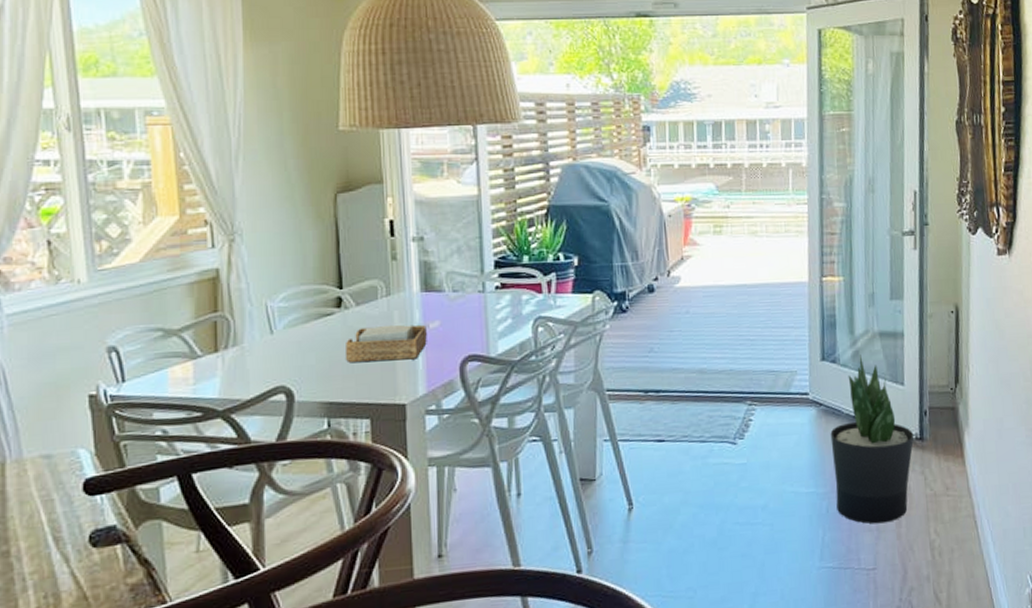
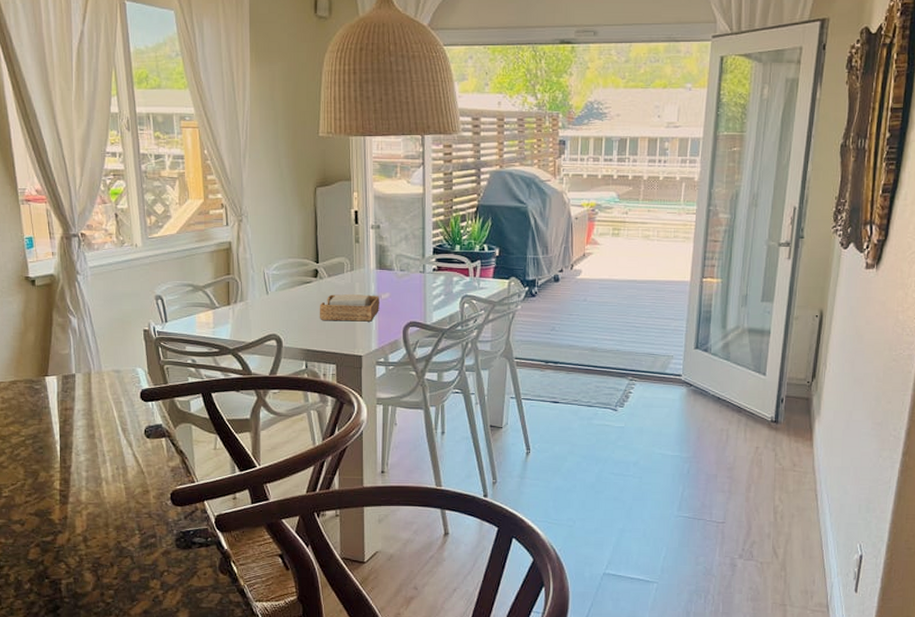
planter: present [830,355,914,524] -> none [696,346,770,487]

